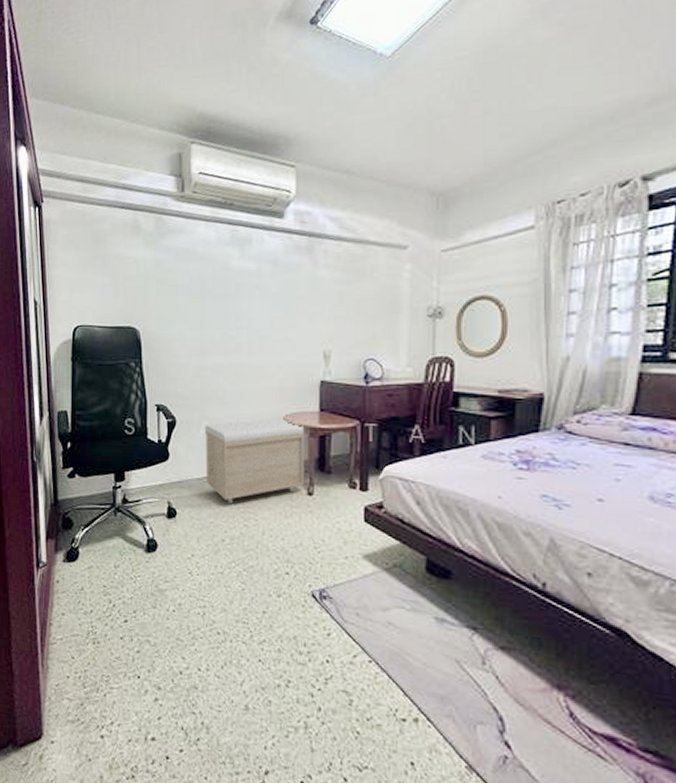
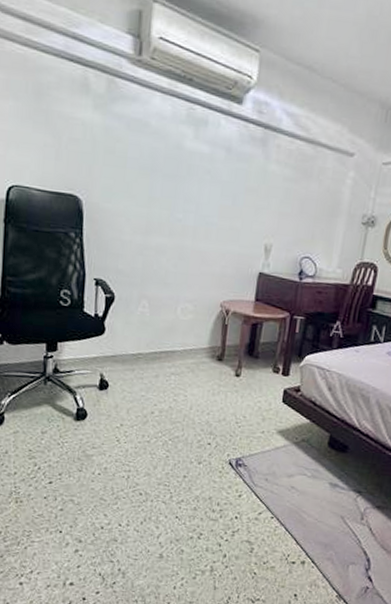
storage bench: present [204,417,305,503] -> none [141,302,239,380]

